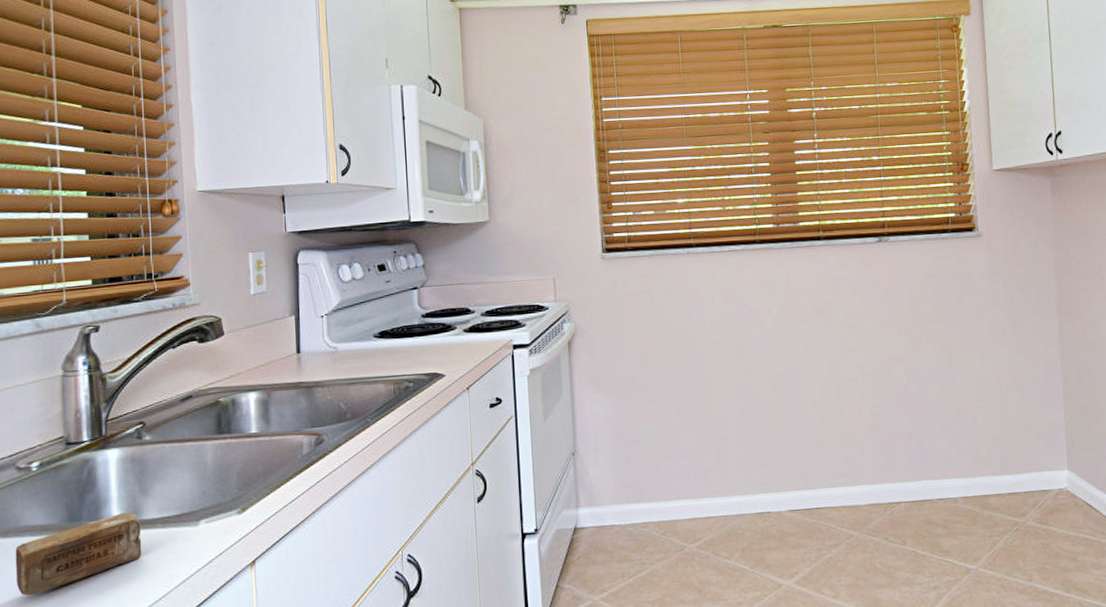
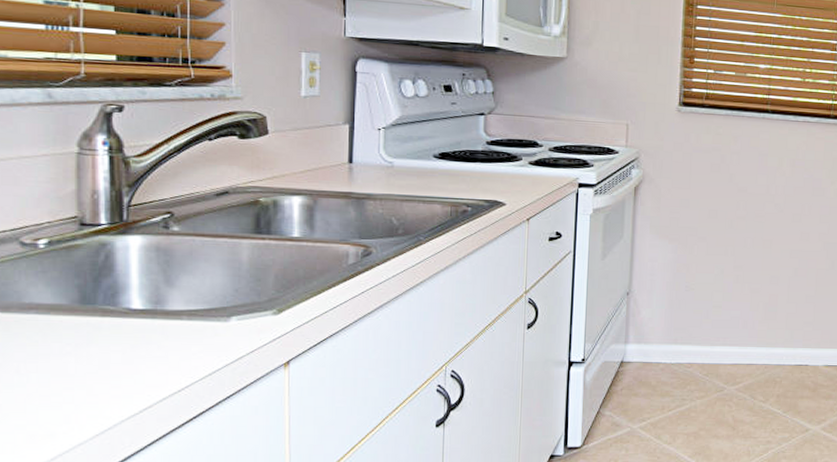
soap bar: present [15,512,142,596] -> none [17,301,165,373]

